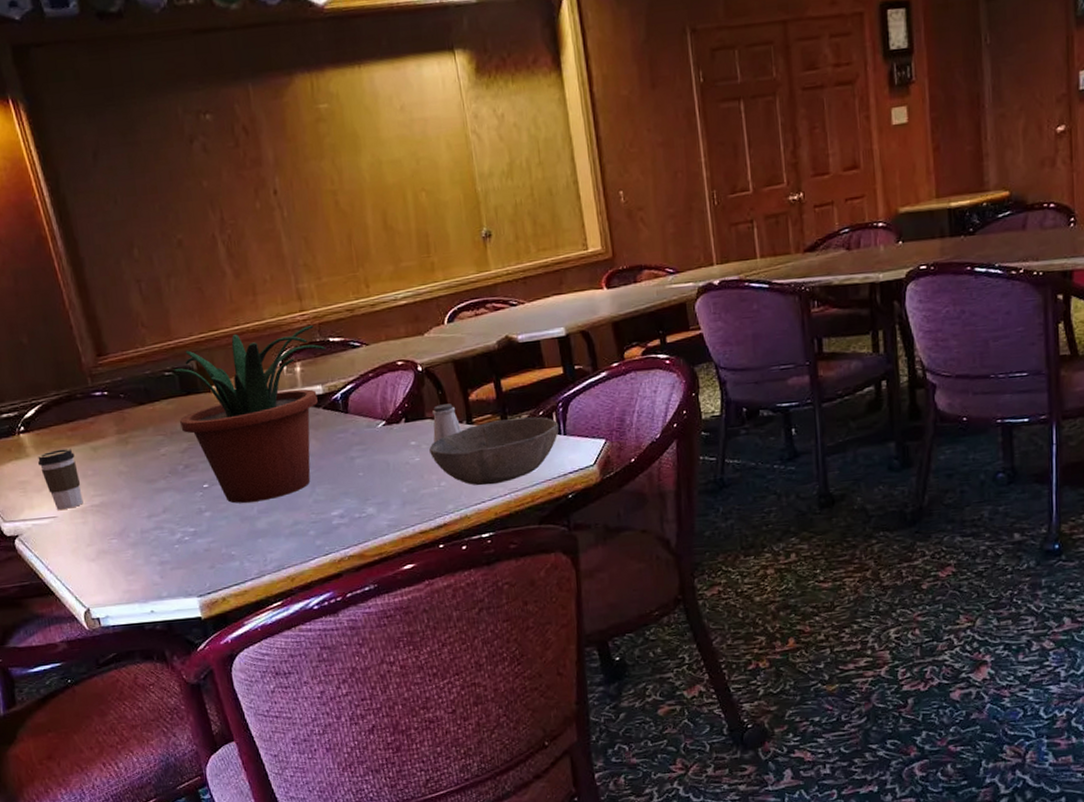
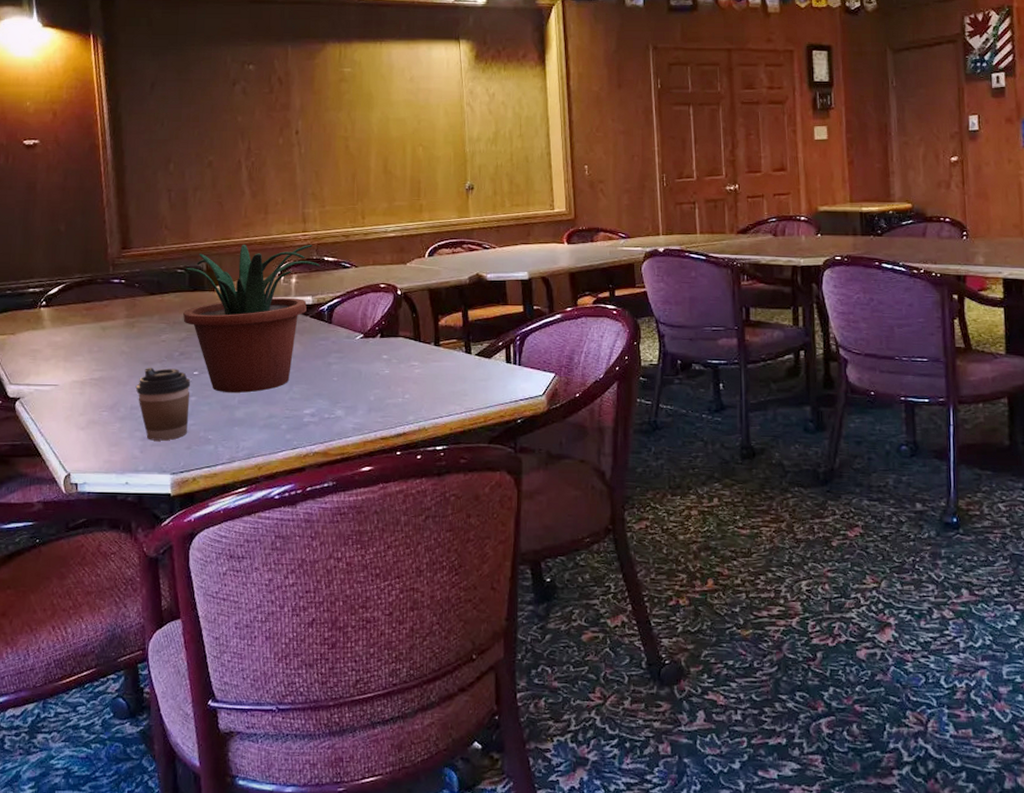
coffee cup: present [37,448,83,510] -> none [51,325,86,379]
coffee cup: none [142,483,207,564] -> present [135,367,191,441]
bowl: present [429,416,559,485] -> none [399,345,515,403]
saltshaker: present [431,403,462,442] -> none [404,326,430,358]

